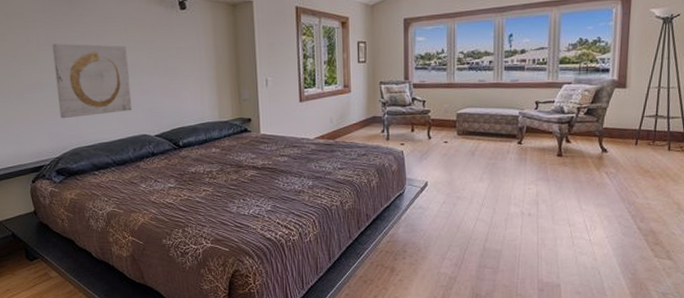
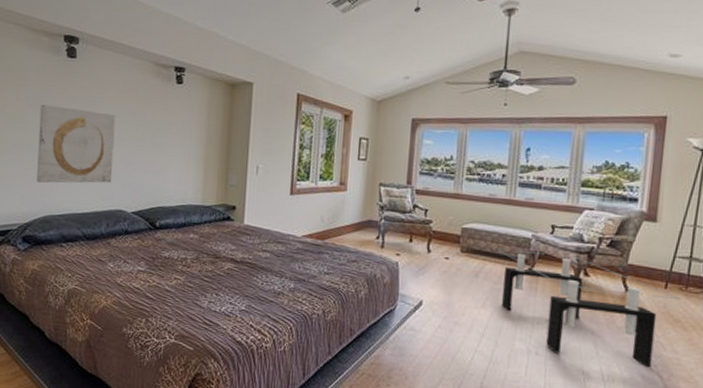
coffee table: none [490,127,648,214] -> present [498,248,680,368]

